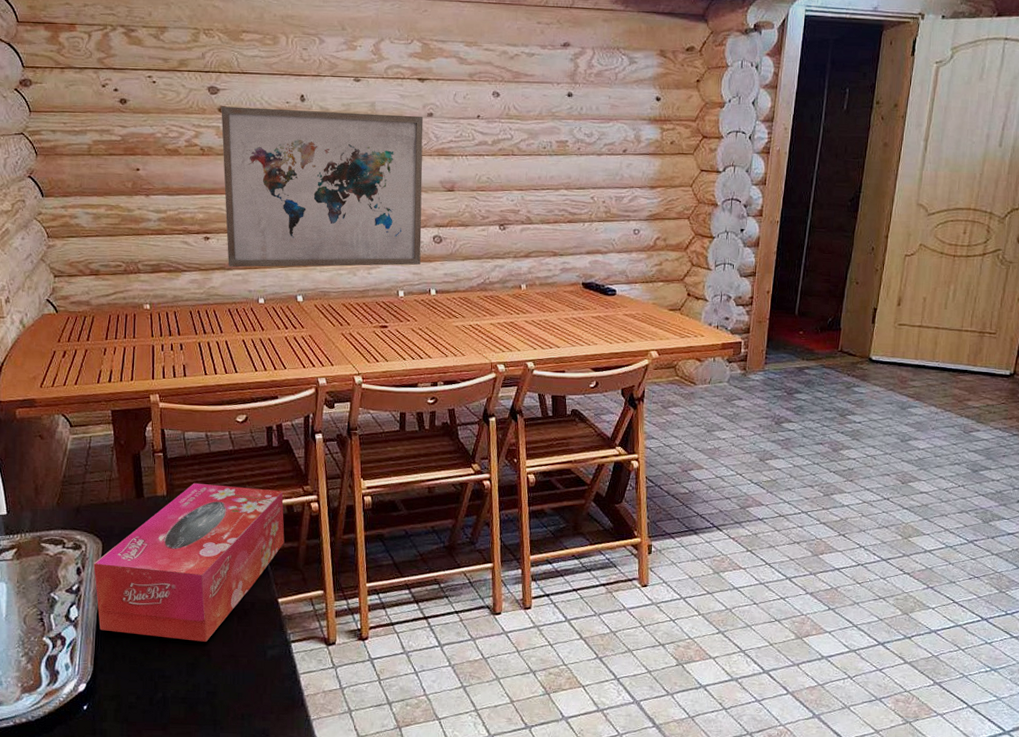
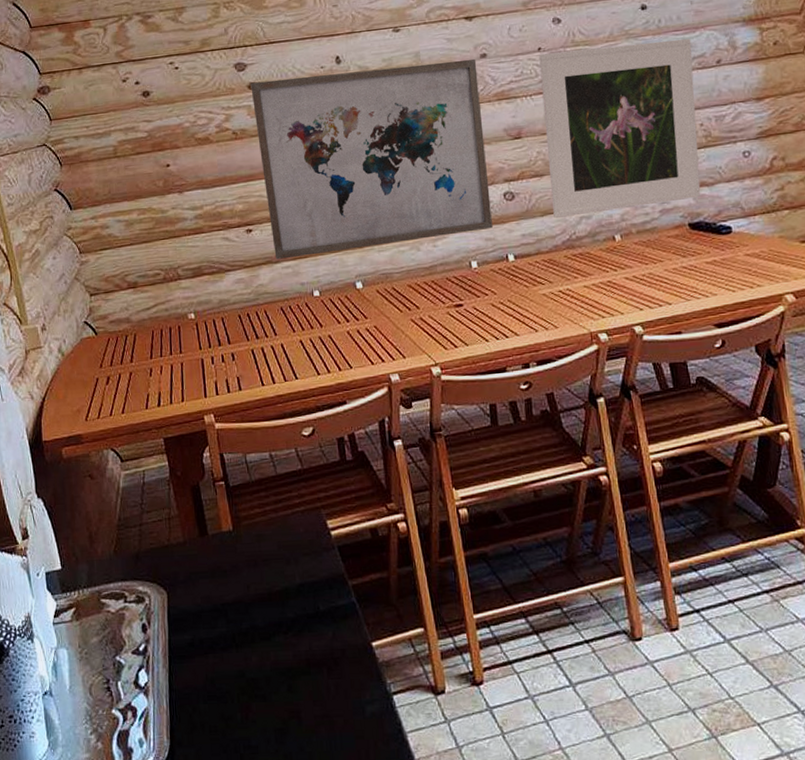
tissue box: present [93,483,285,642] -> none [160,511,372,702]
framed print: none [473,121,605,264] -> present [539,39,701,218]

